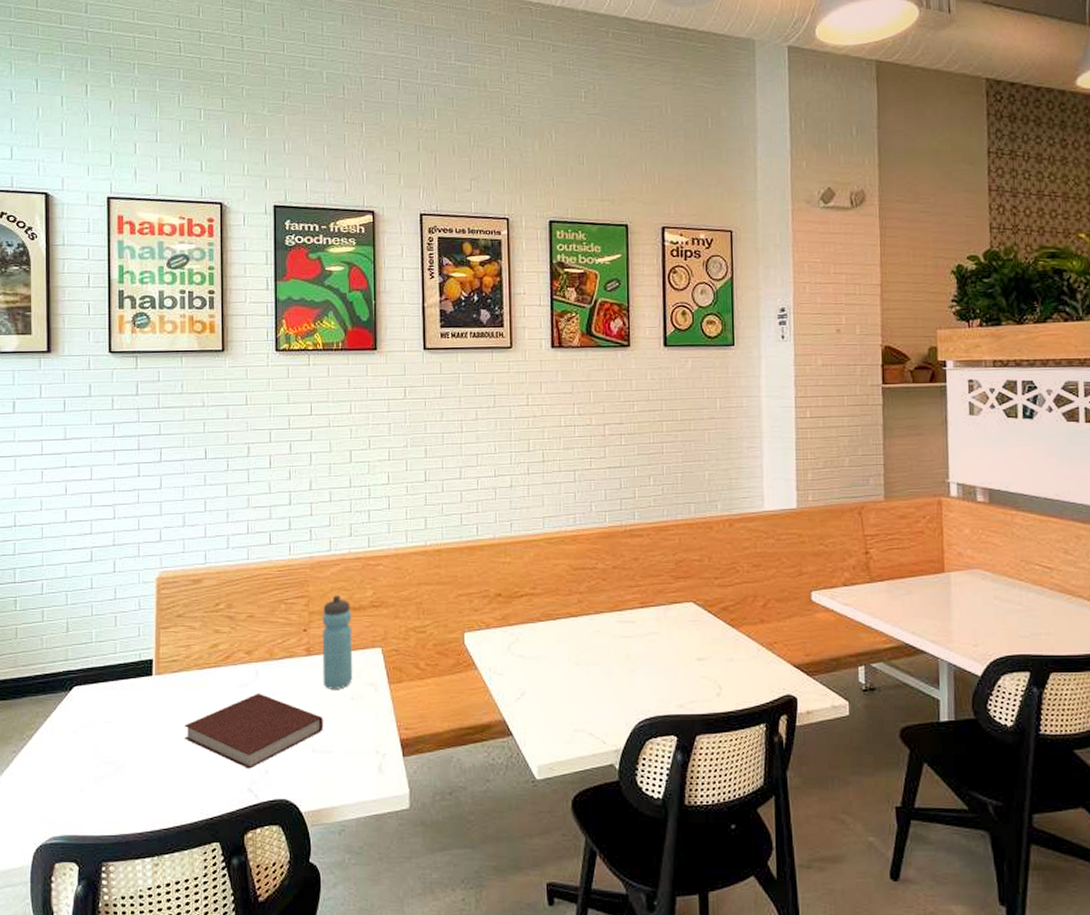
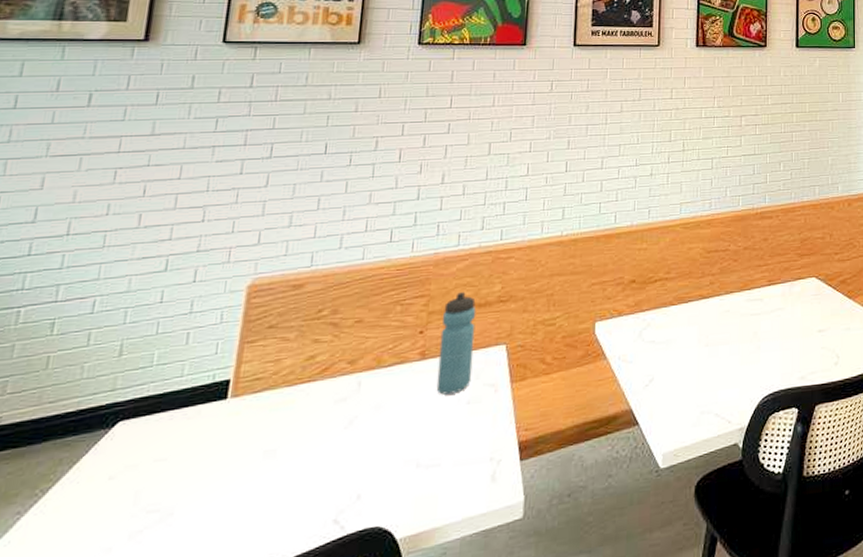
notebook: present [185,692,323,769] -> none [260,406,433,497]

